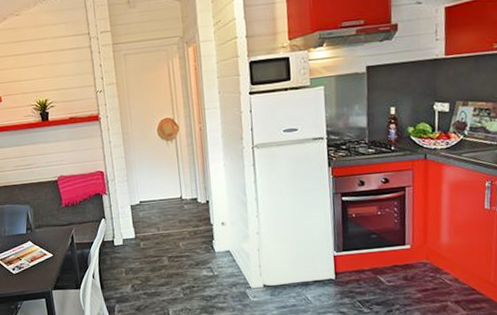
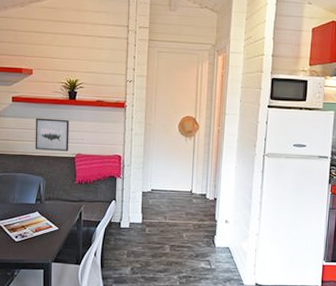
wall art: none [12,143,50,179] -> present [35,118,70,151]

